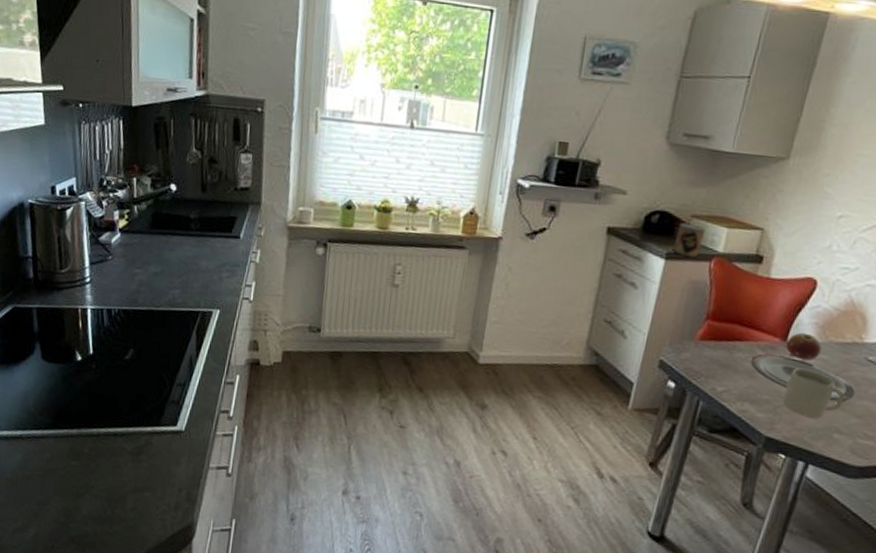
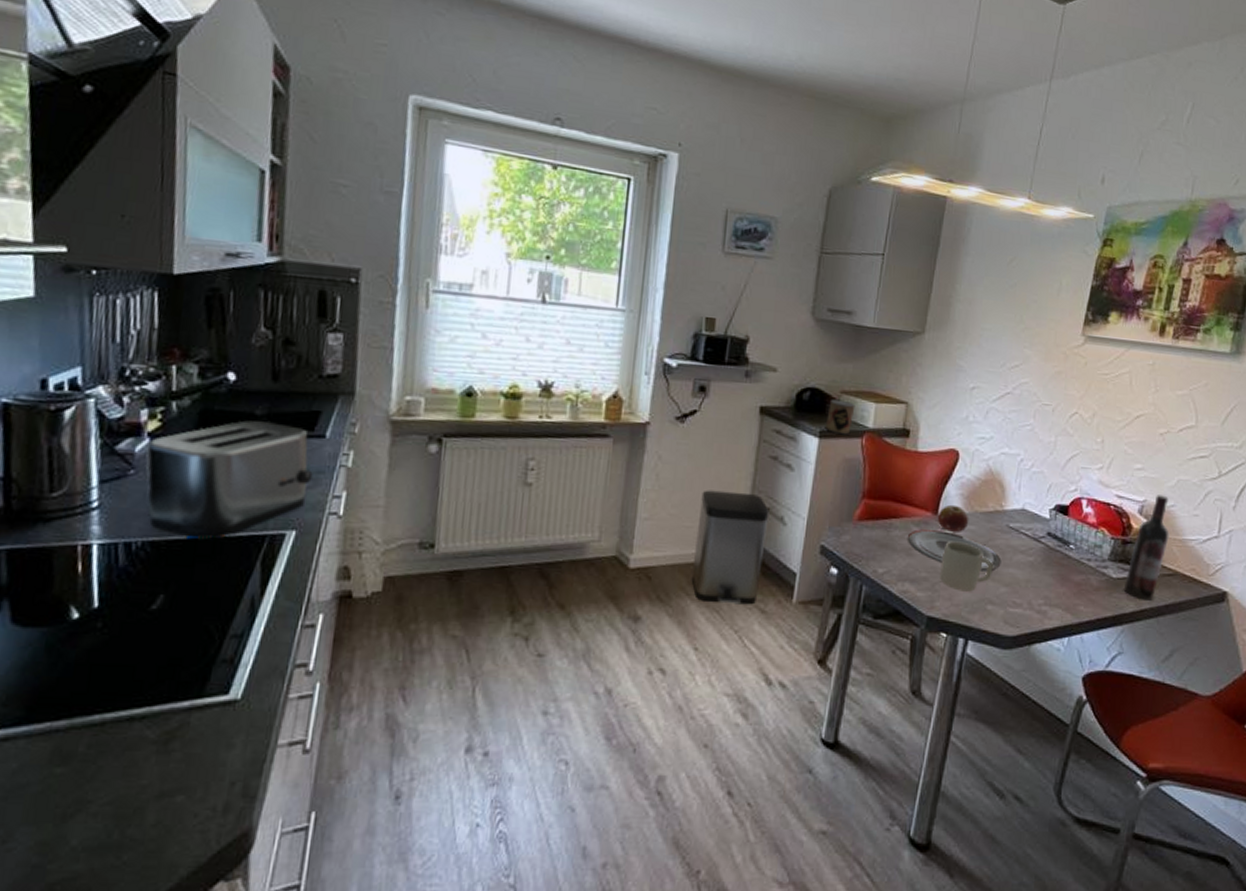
toaster: none [118,222,231,312] -> present [145,420,313,539]
pedal bin: none [533,301,611,406] -> present [691,490,770,605]

